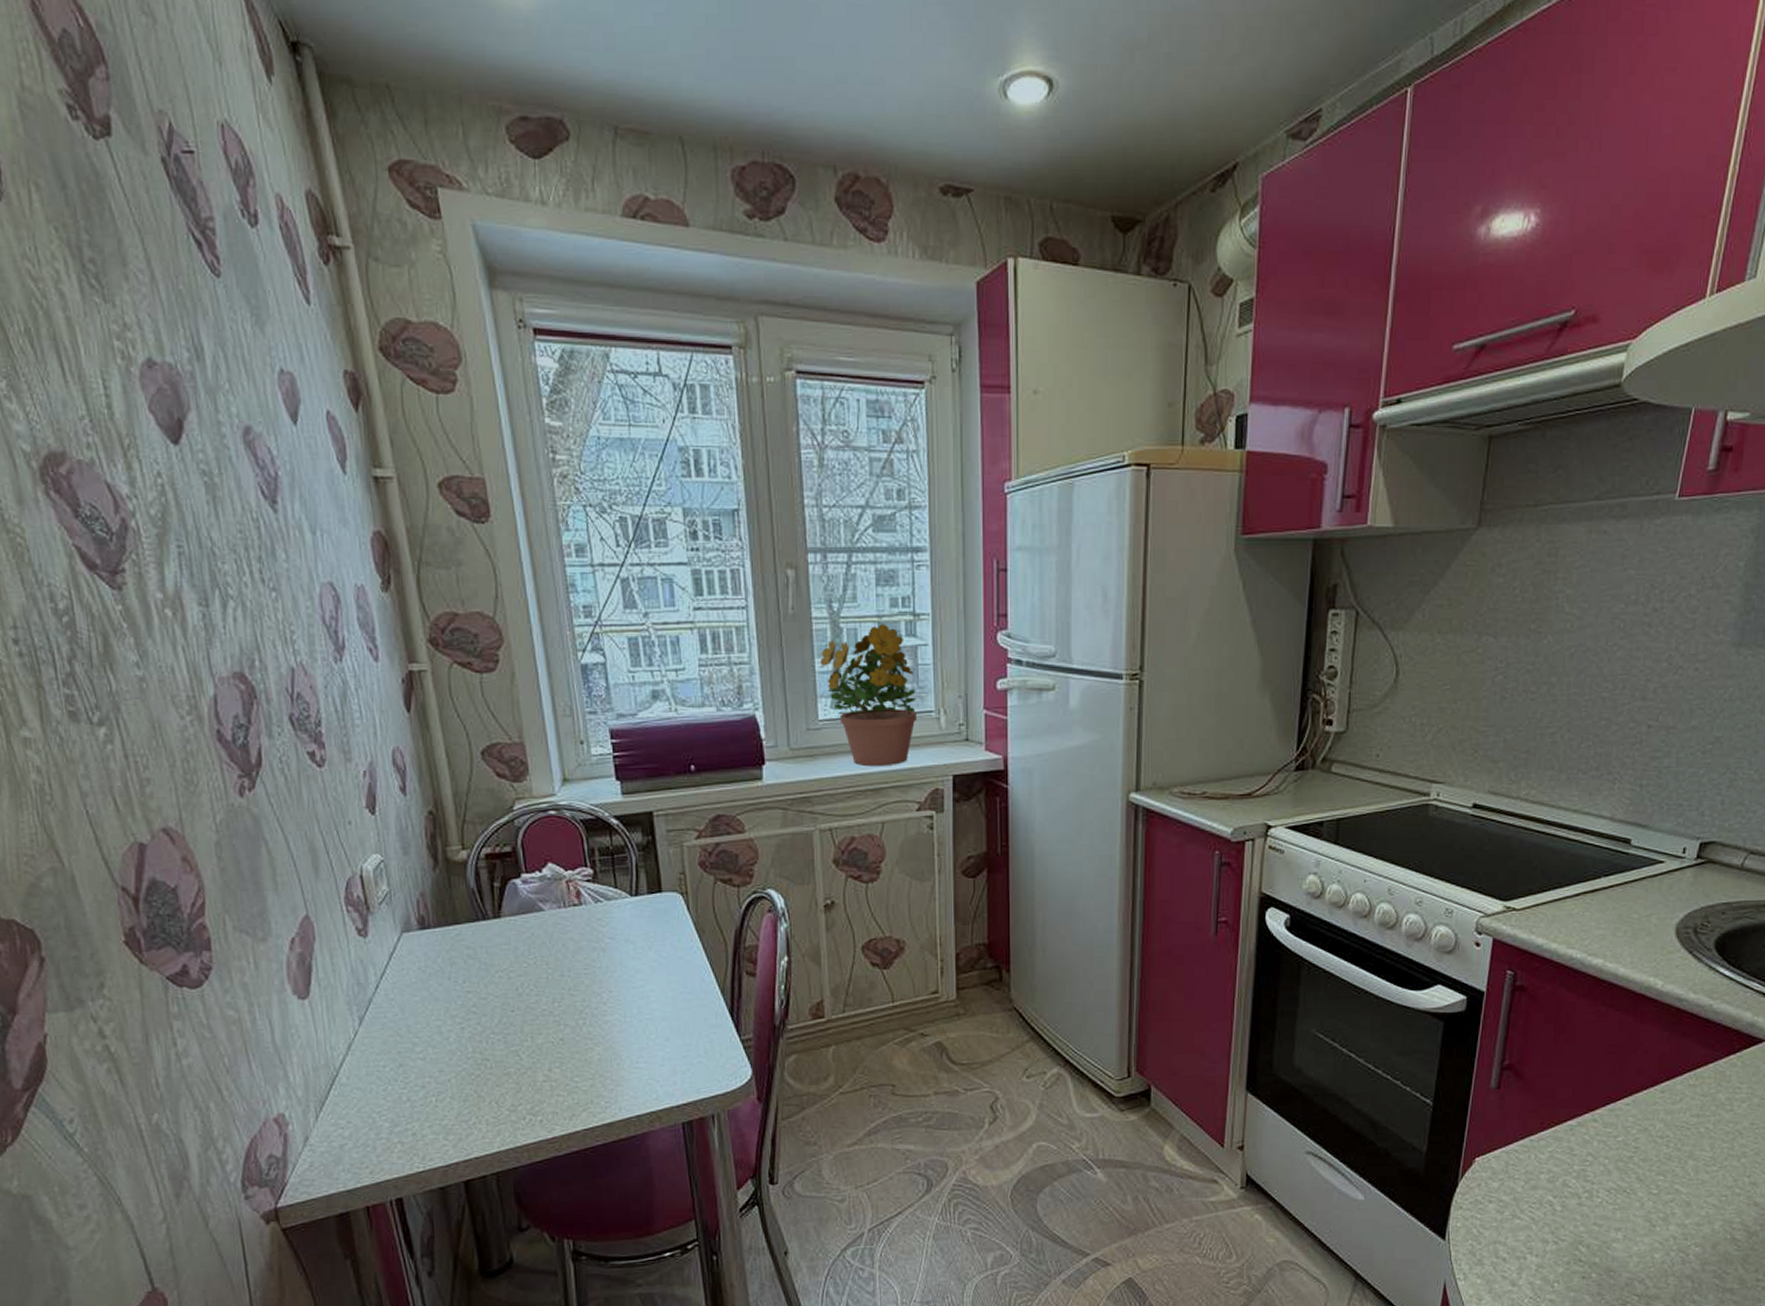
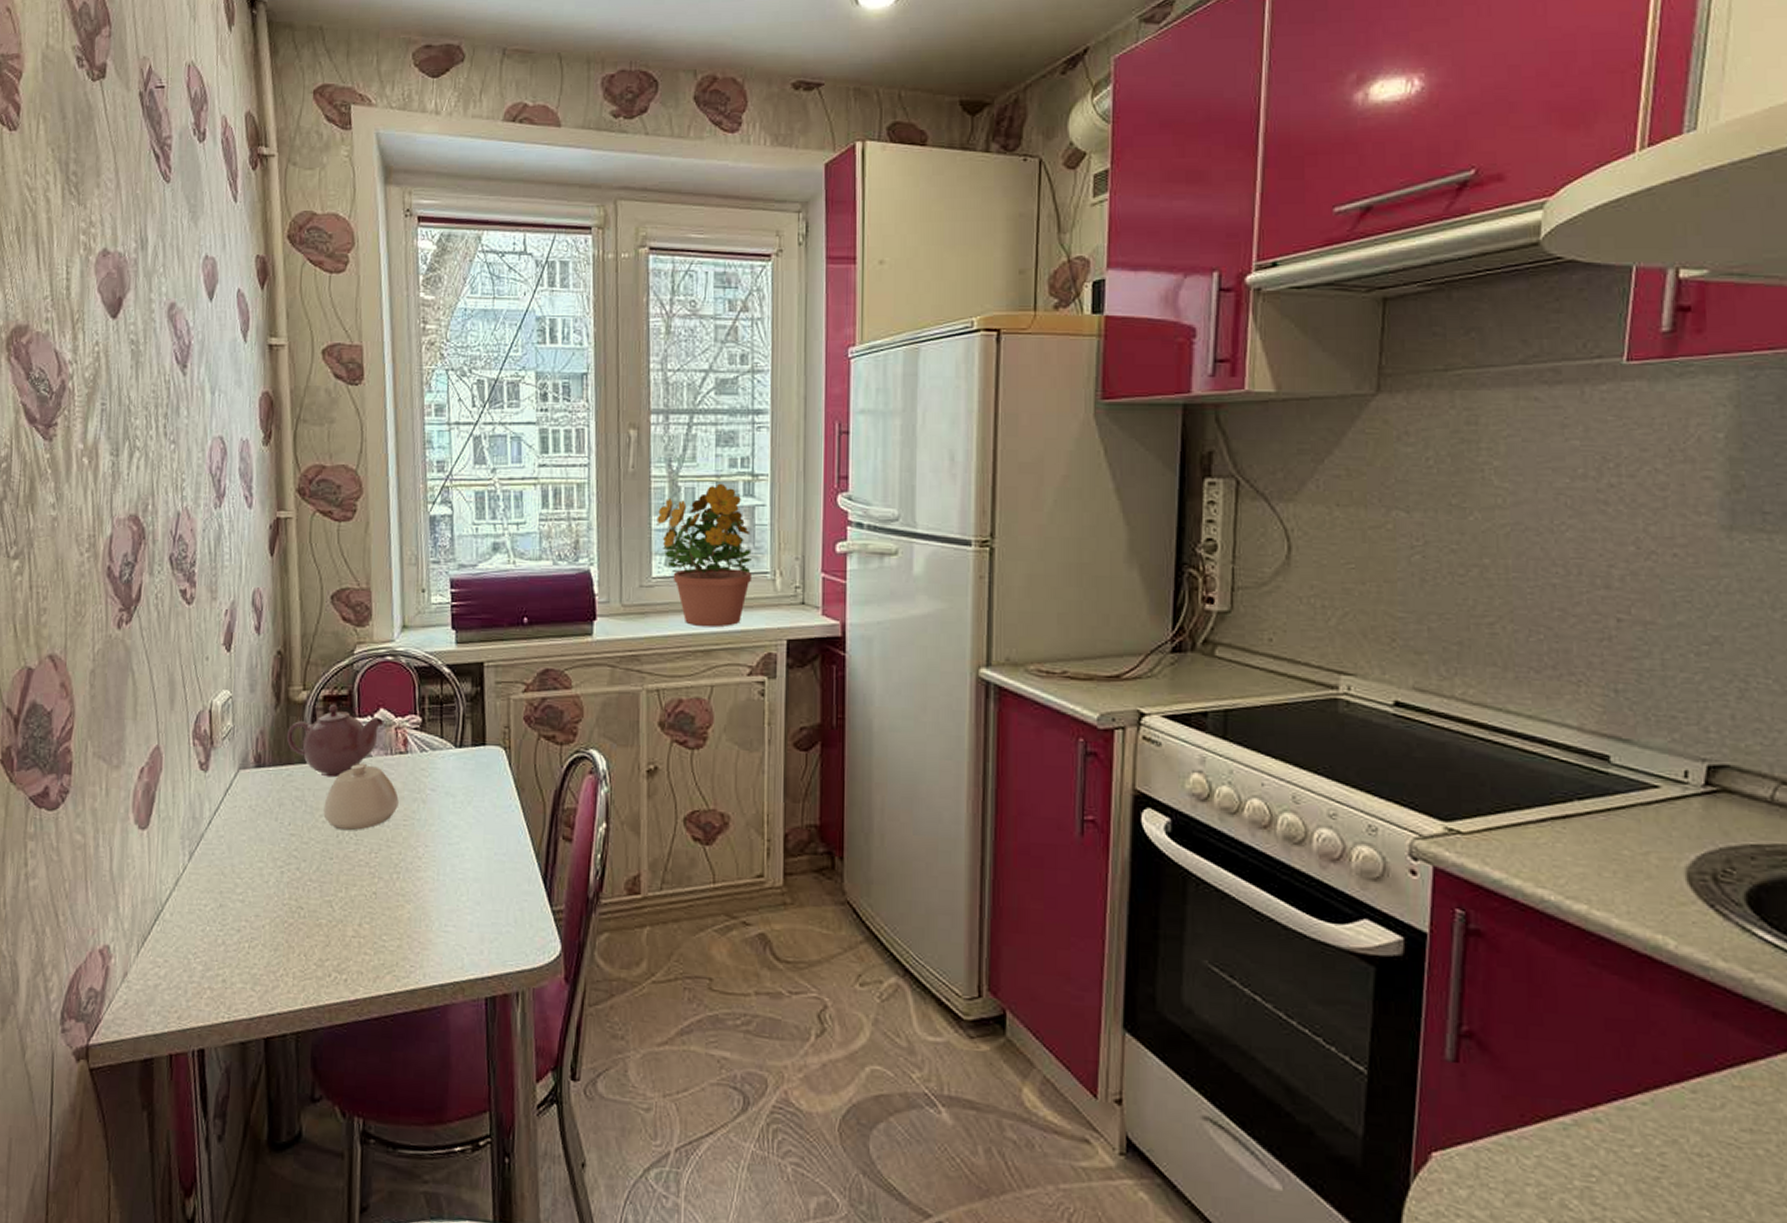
teapot: none [449,862,554,934] -> present [286,705,384,778]
sugar bowl: none [498,917,578,984] -> present [323,763,399,831]

